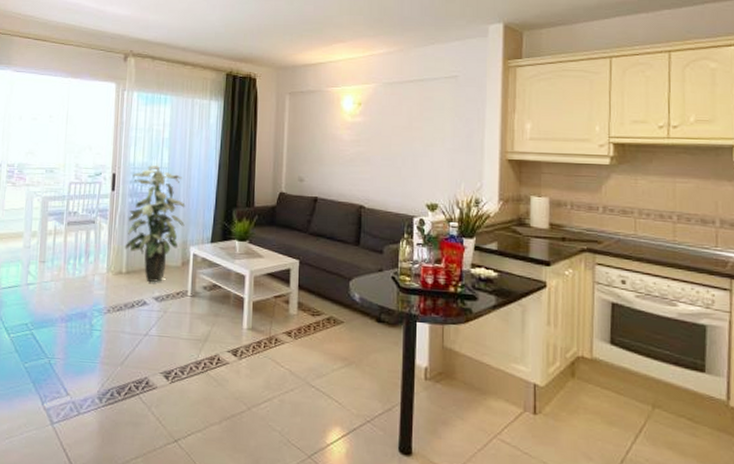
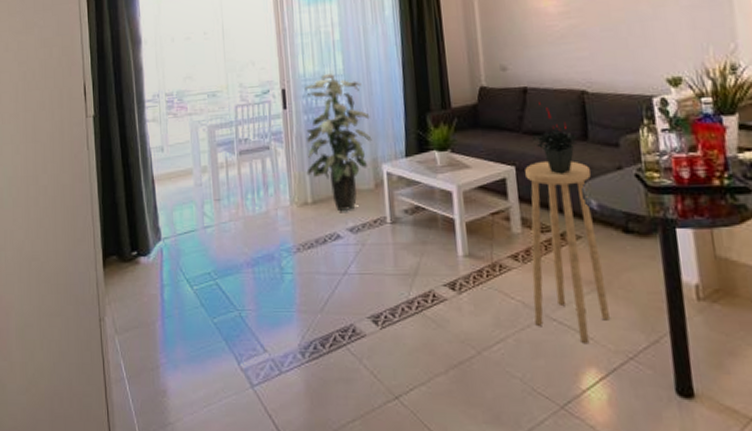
stool: none [298,258,358,407] -> present [525,160,609,343]
potted plant: none [319,210,352,271] -> present [537,101,578,174]

